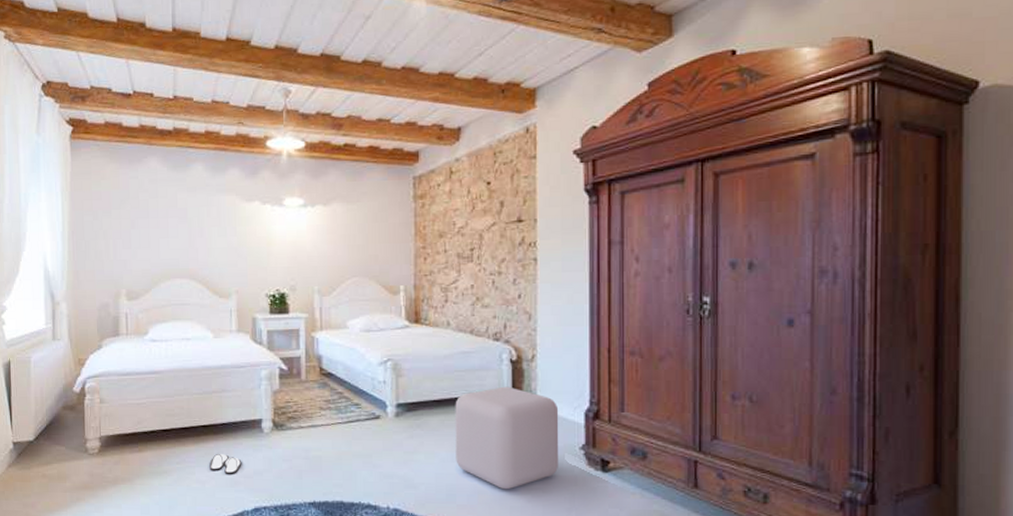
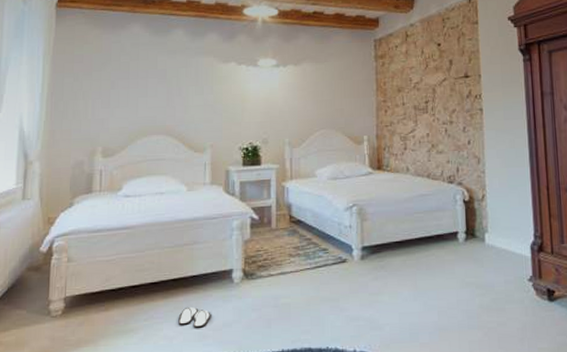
cube: present [455,386,559,490] -> none [415,225,510,325]

